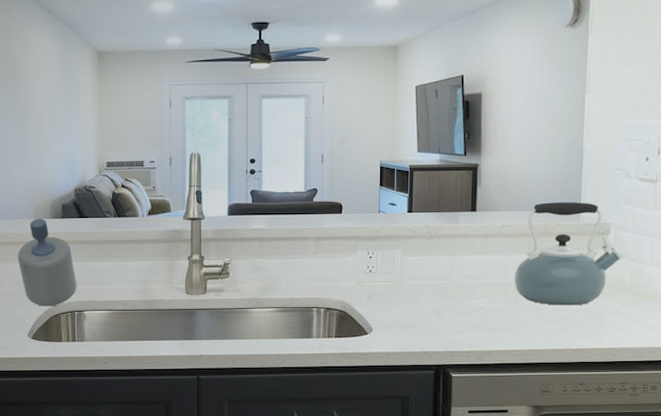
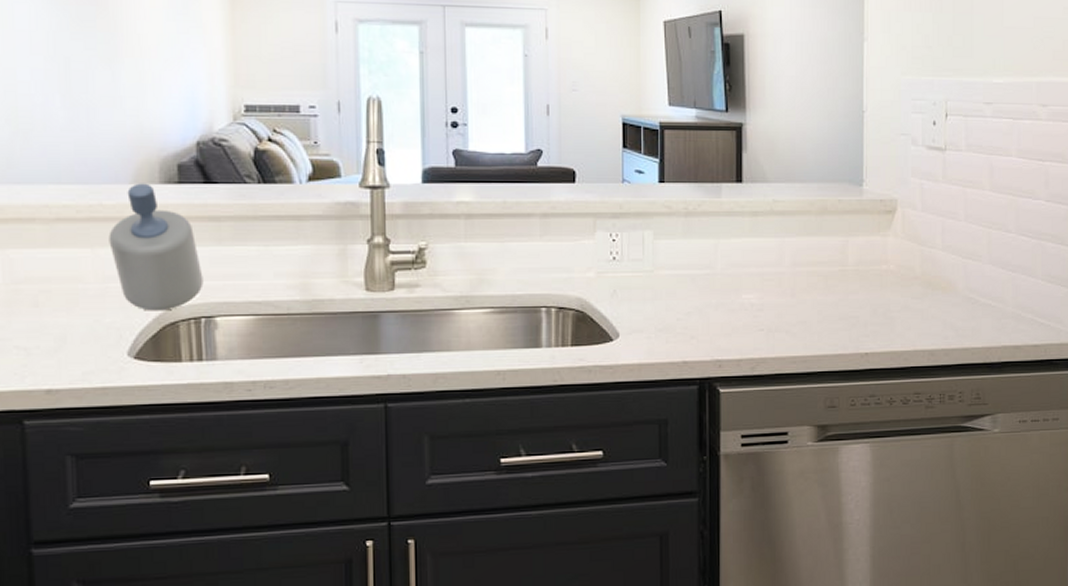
kettle: present [514,202,624,305] -> none [791,173,914,300]

